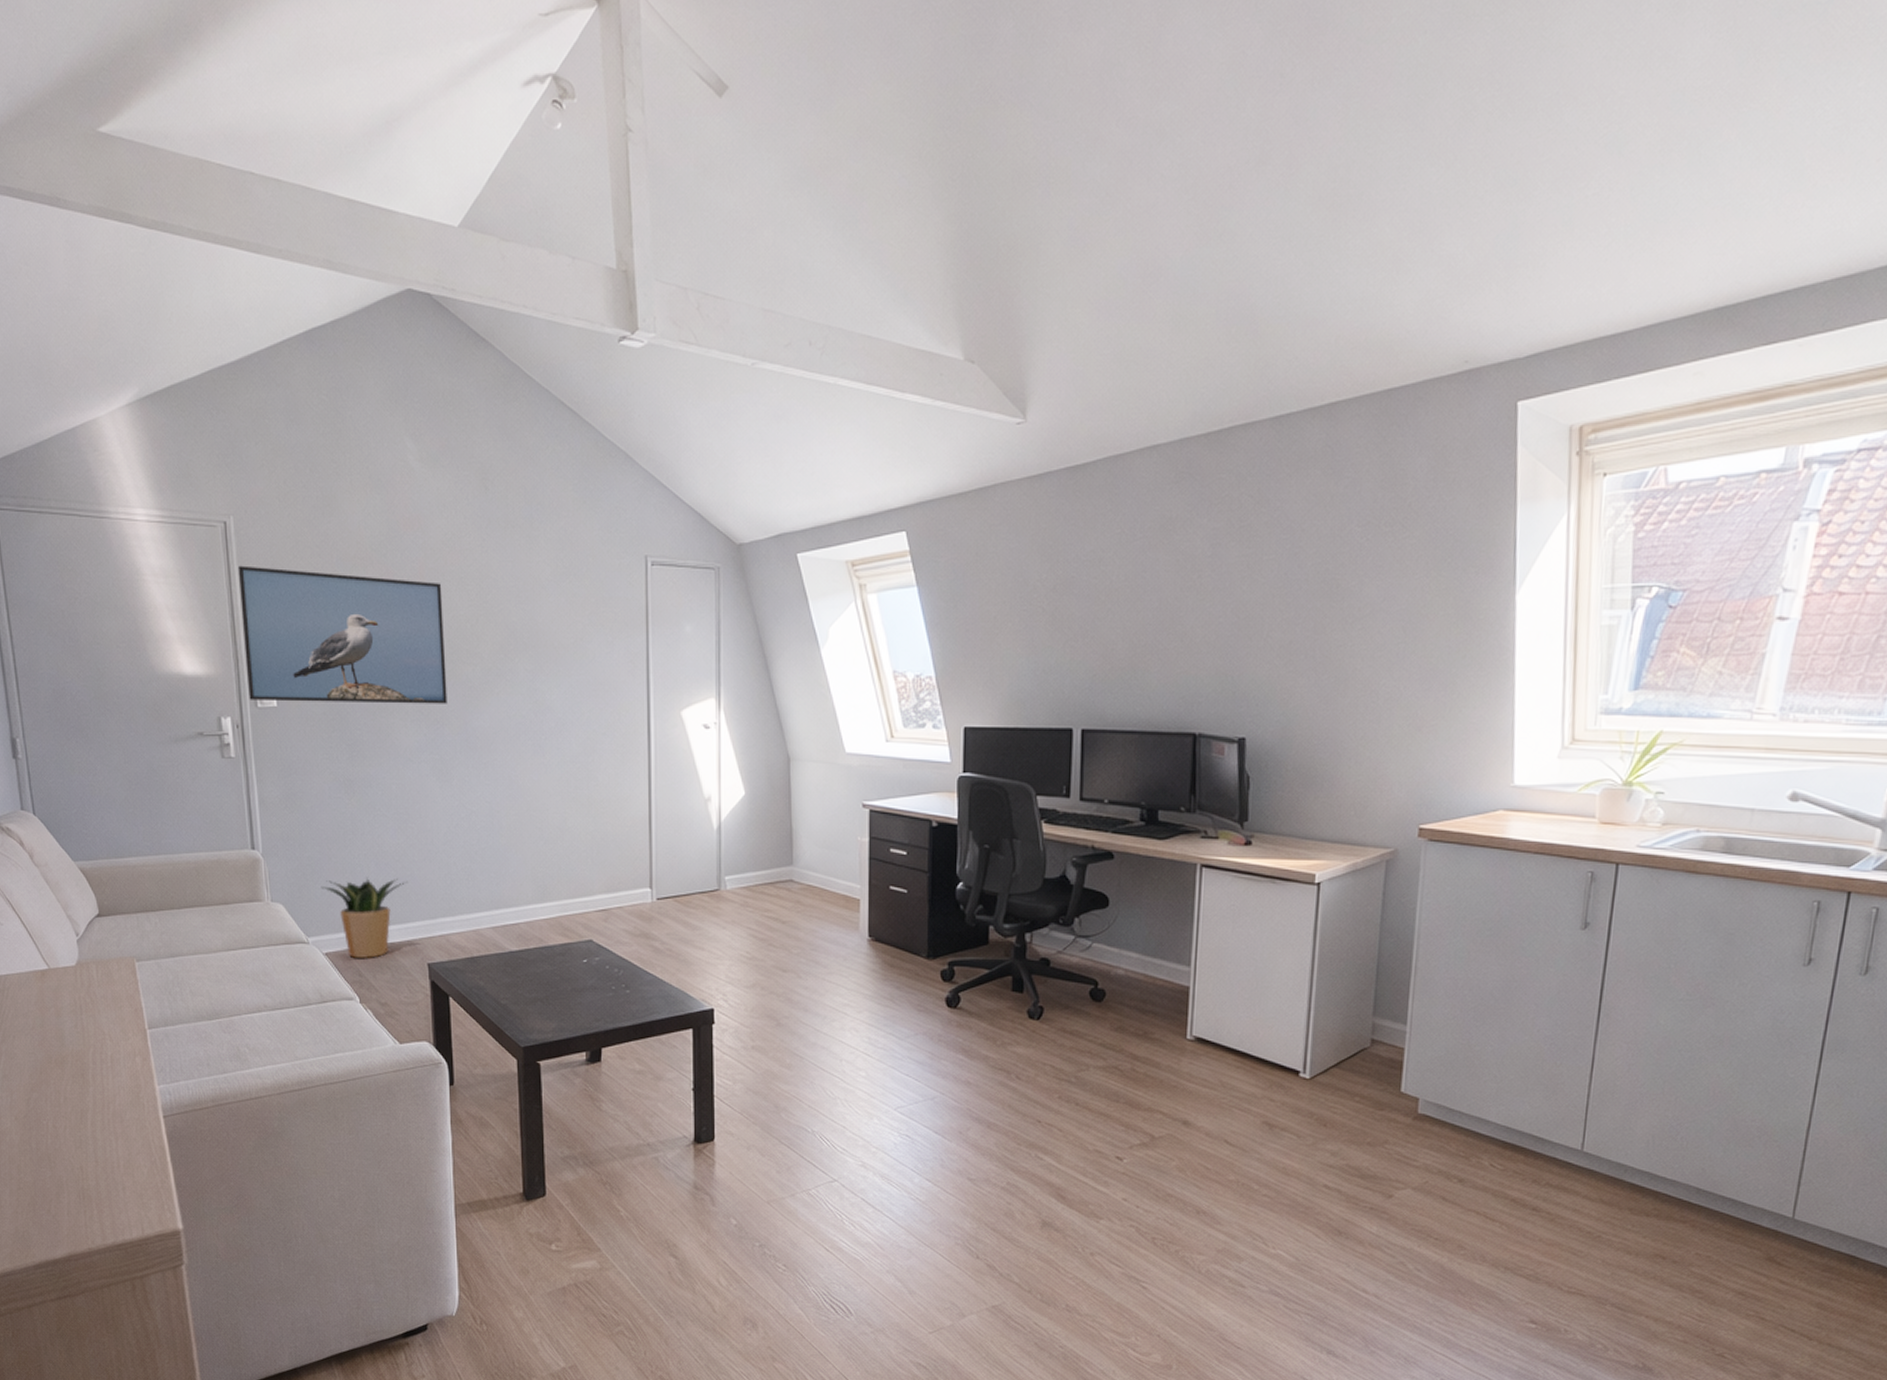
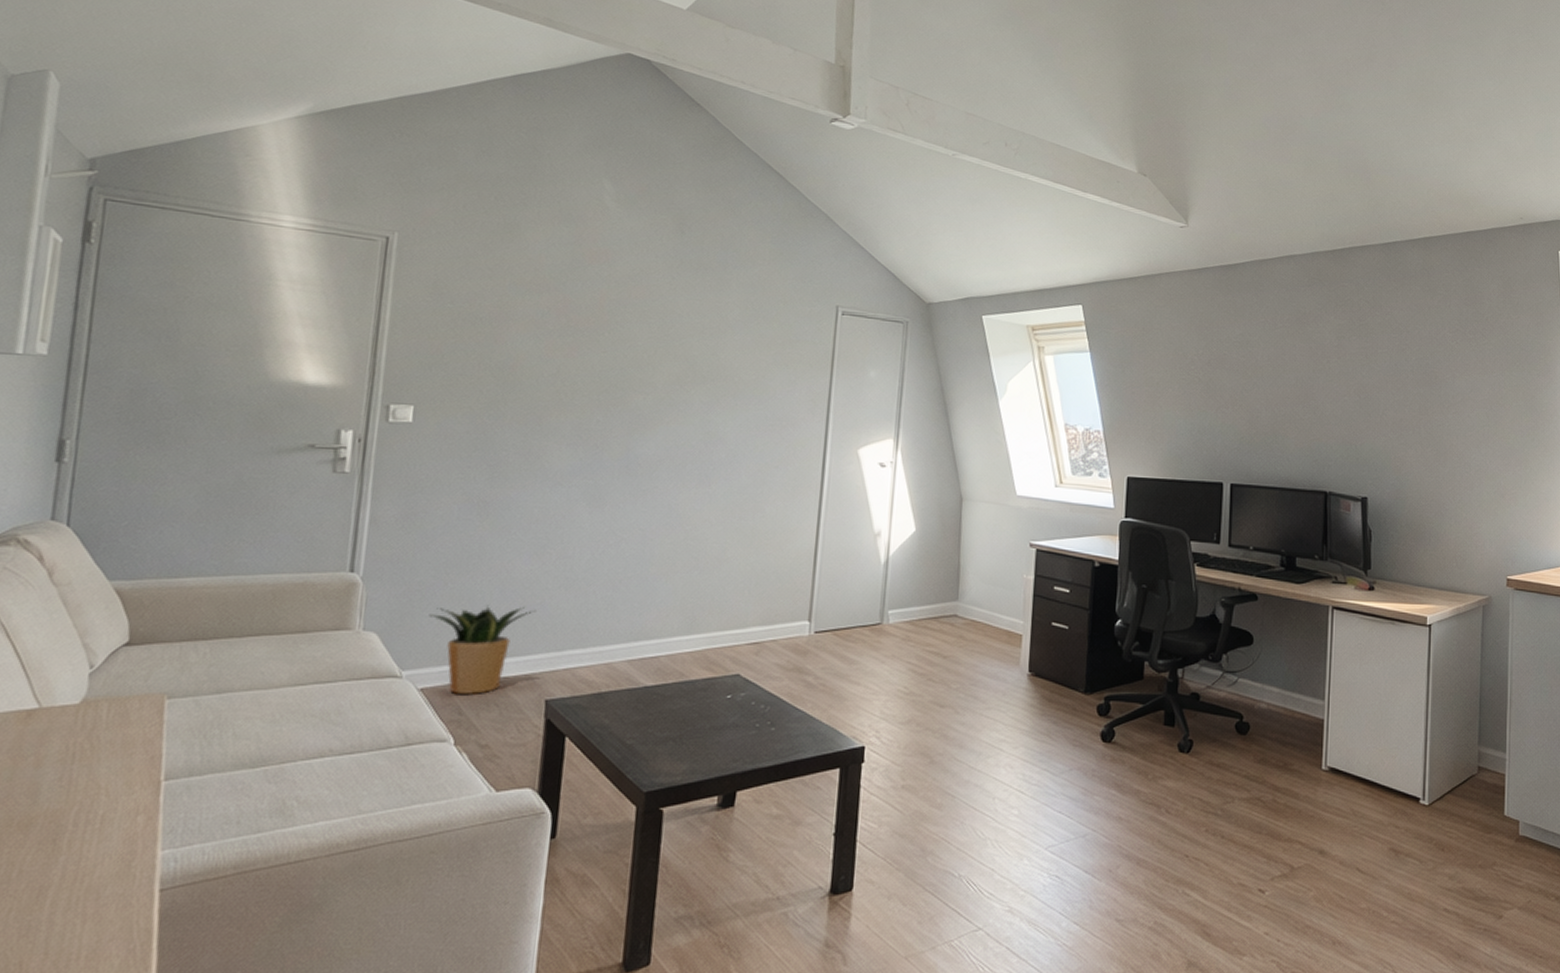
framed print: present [237,565,447,704] -> none [379,280,622,430]

